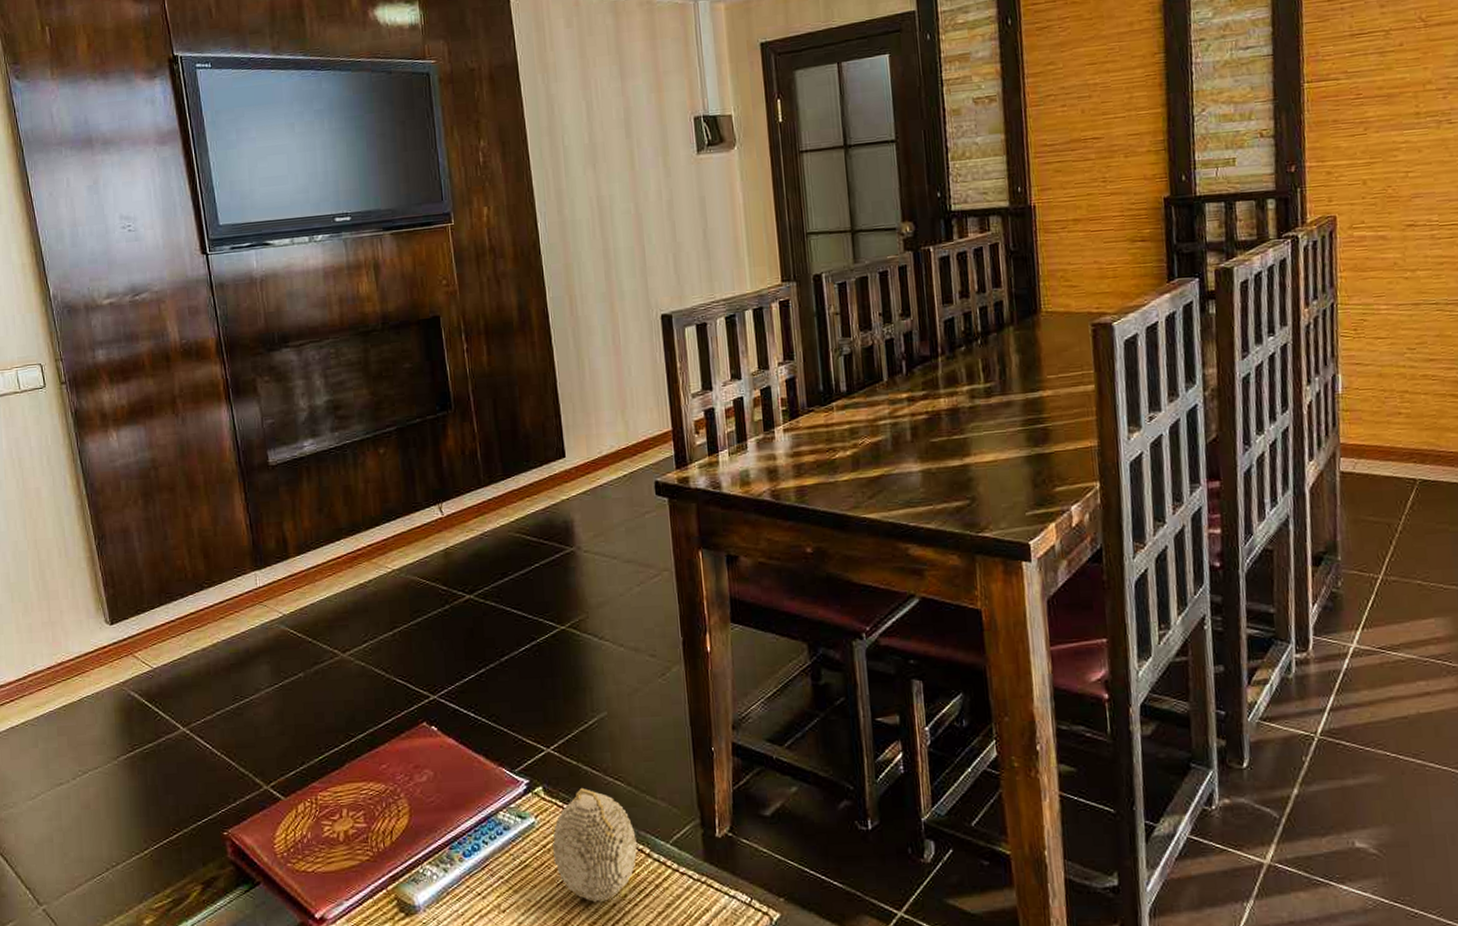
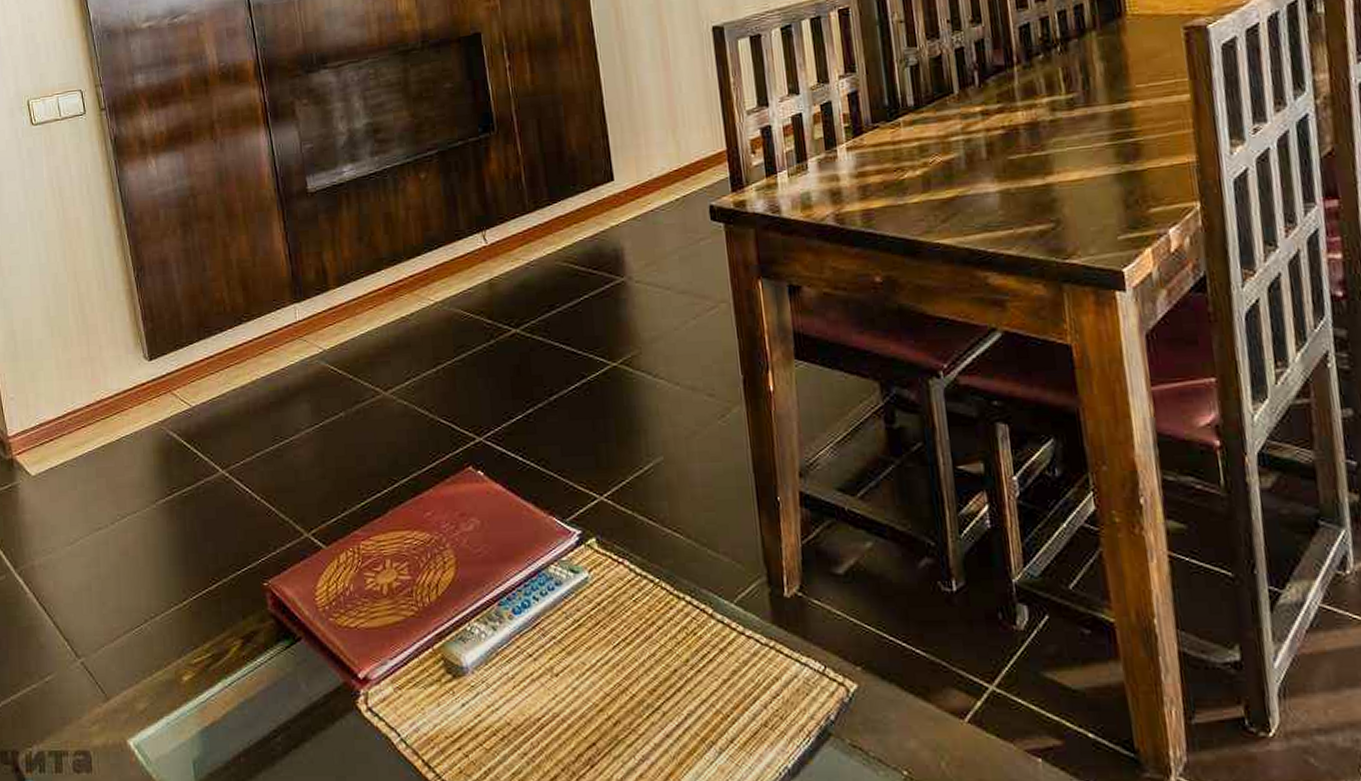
decorative ball: present [553,787,637,903] -> none [608,539,699,668]

